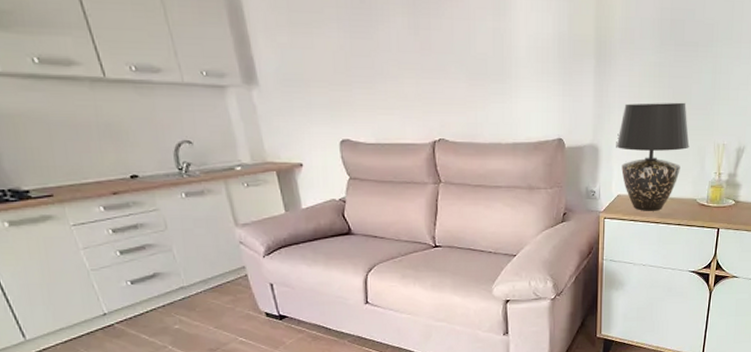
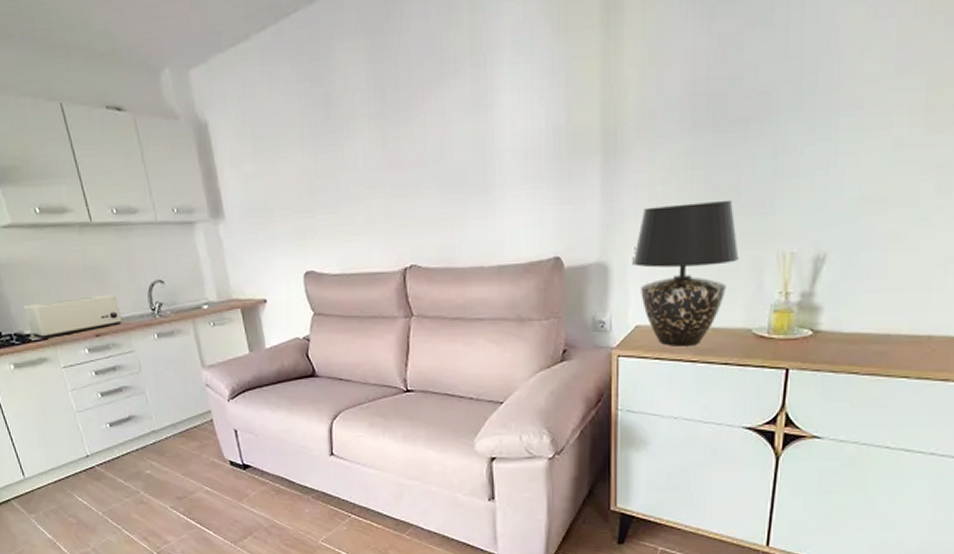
toaster: none [19,152,144,195] -> present [23,294,122,339]

